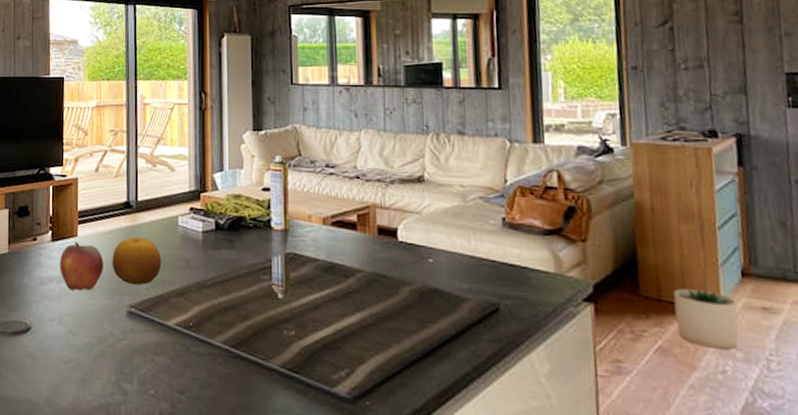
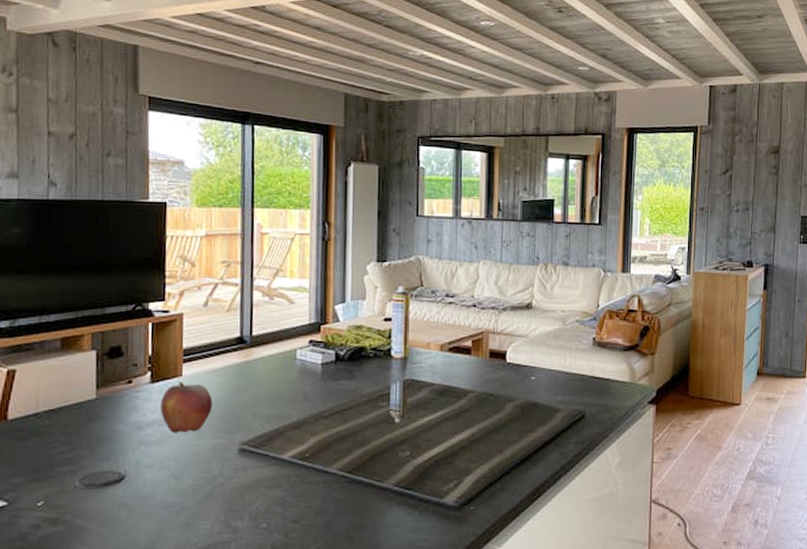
fruit: present [112,237,162,285] -> none [222,373,278,422]
planter: present [673,289,739,350] -> none [711,388,752,432]

